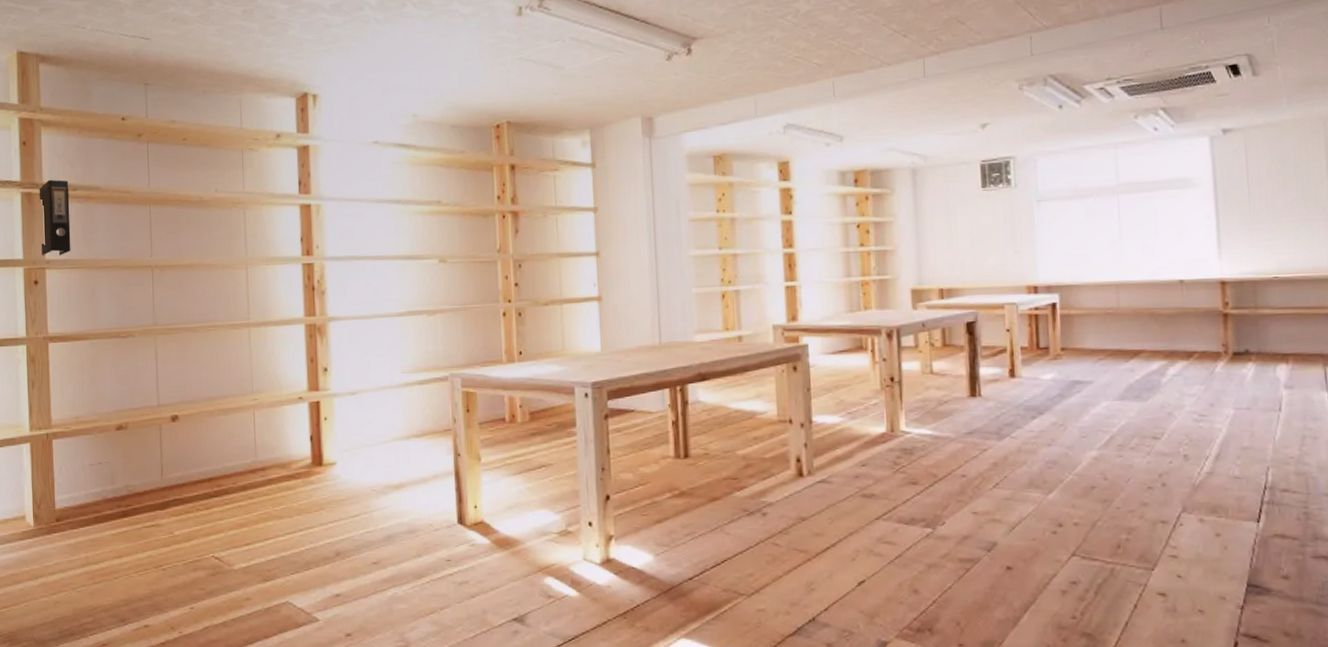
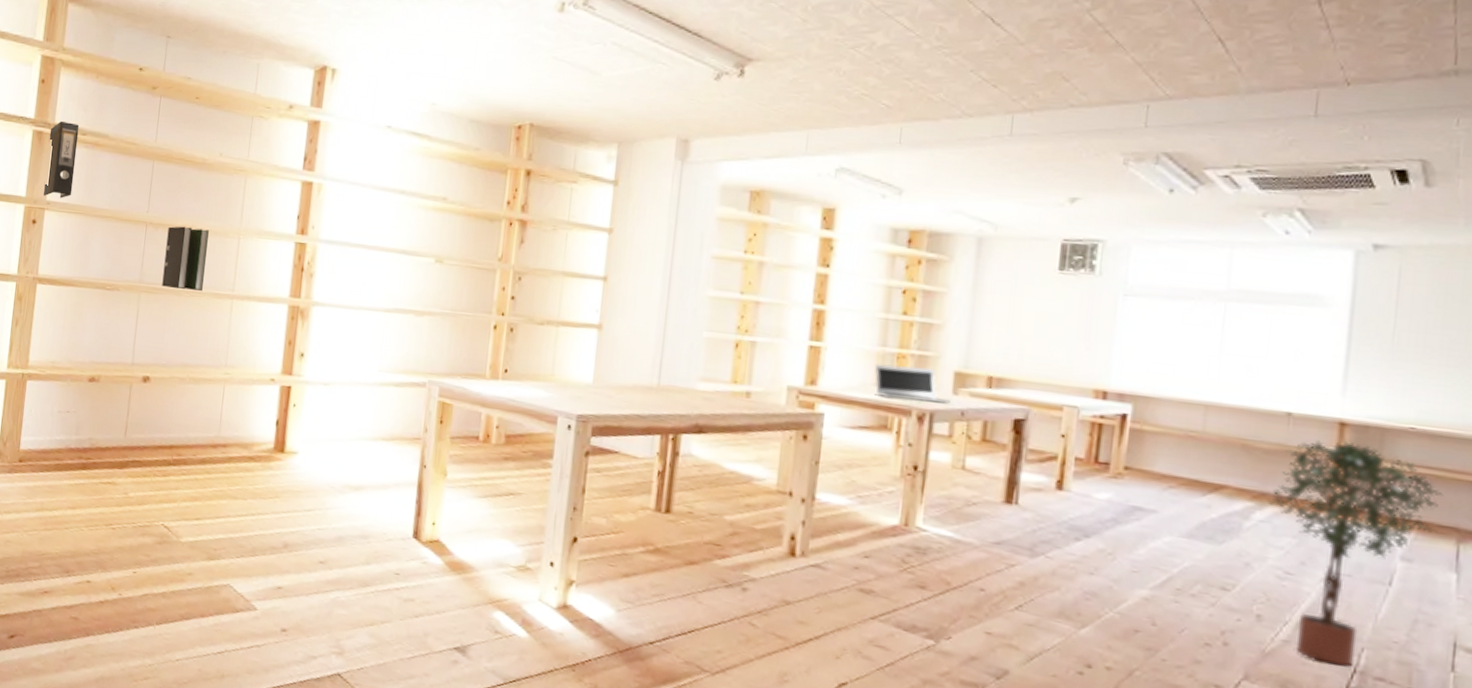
binder: none [174,264,218,327] -> present [162,226,209,291]
laptop: none [844,289,911,322] -> present [874,363,950,404]
potted tree: none [1177,296,1308,486] -> present [1268,440,1443,667]

